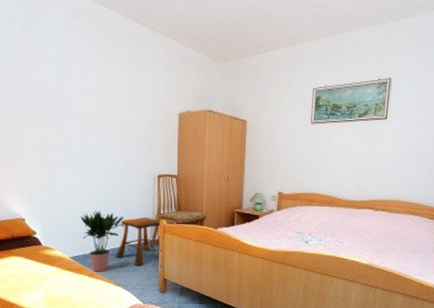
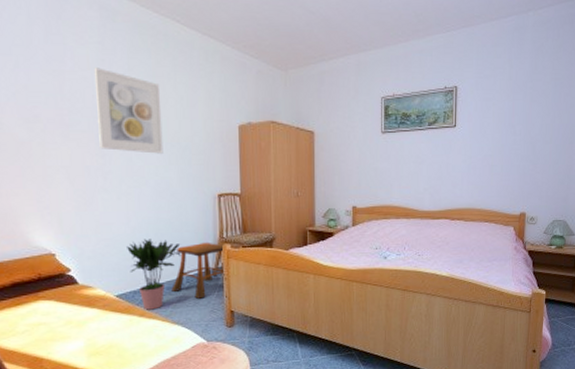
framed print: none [59,60,113,137] -> present [93,67,164,154]

